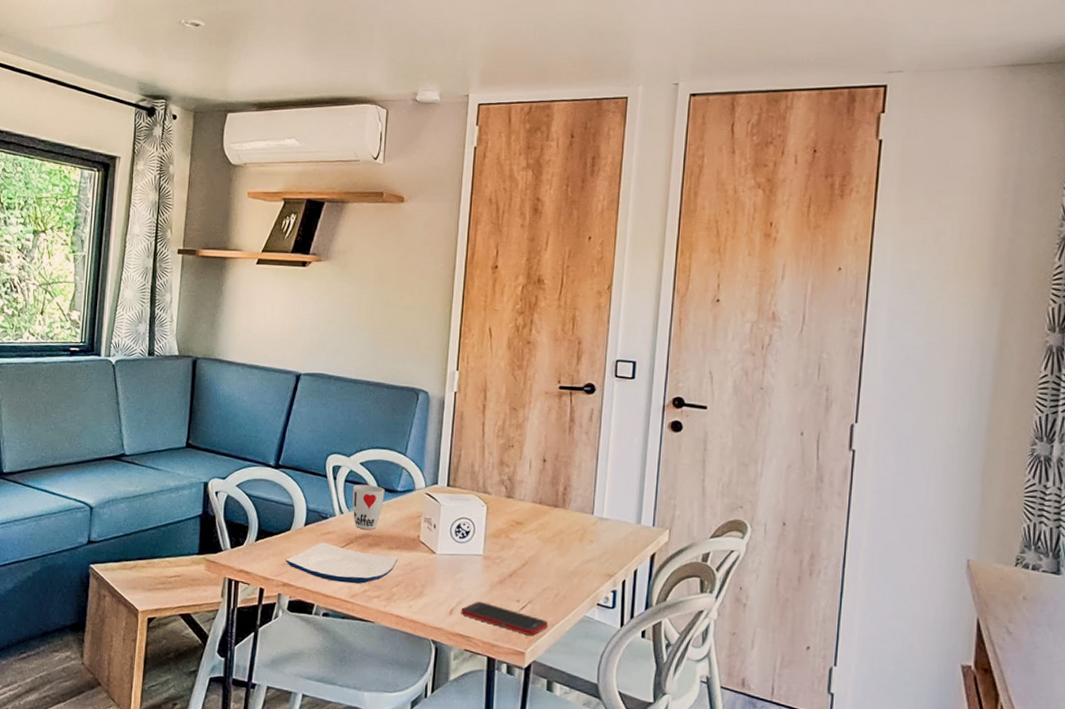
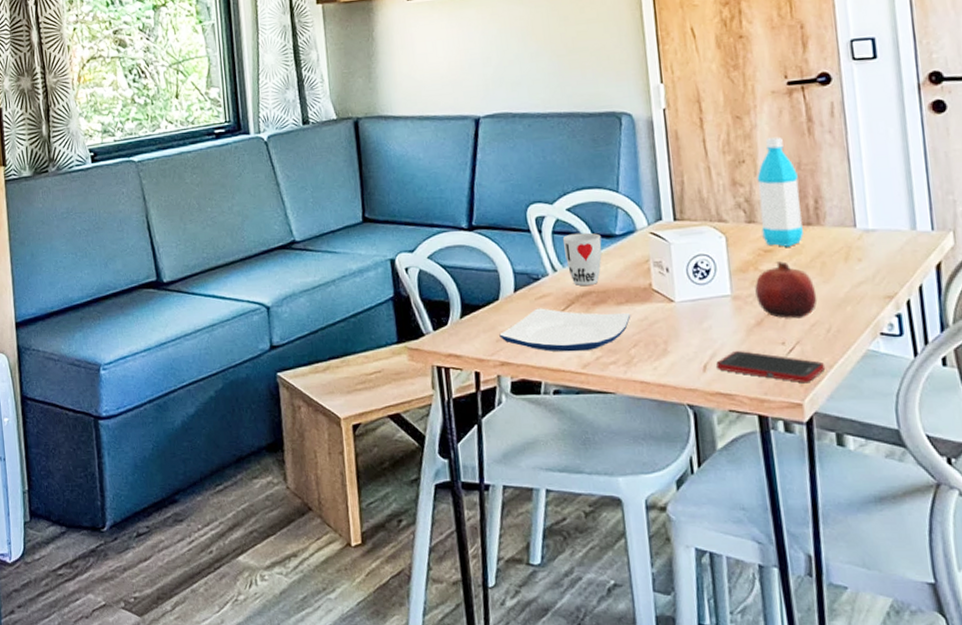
fruit: none [503,533,552,583] -> present [755,261,818,319]
water bottle: none [517,430,554,523] -> present [757,137,803,247]

